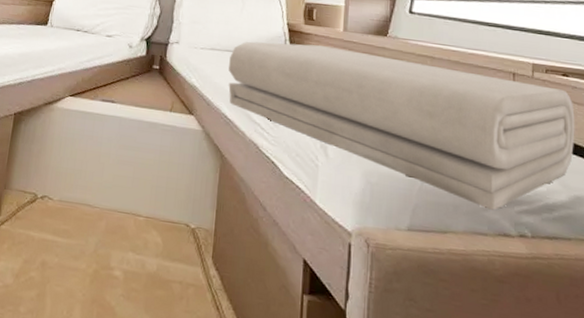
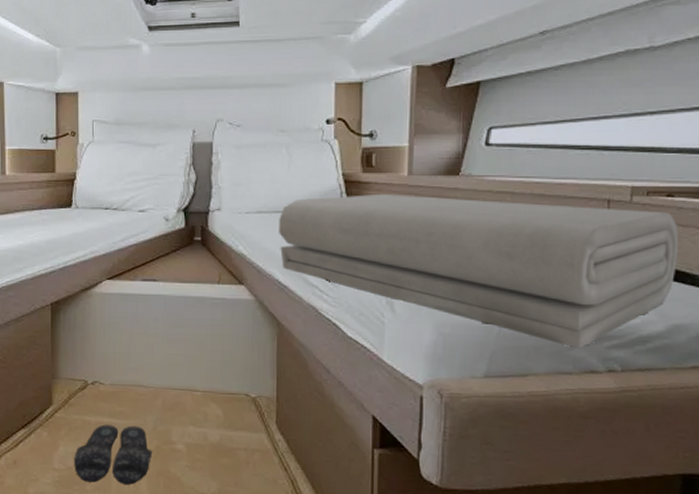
slippers: none [11,241,91,310] -> present [74,424,153,485]

